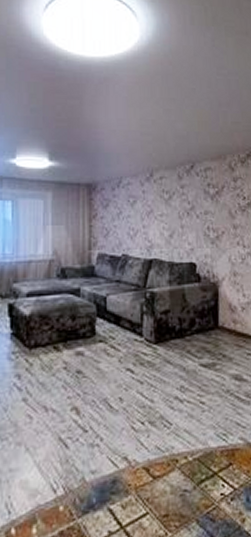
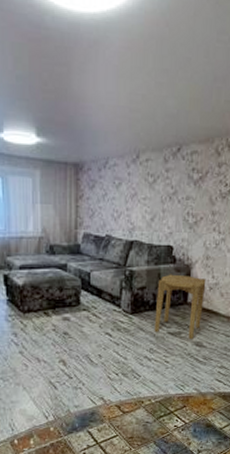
side table: none [183,294,237,373] -> present [154,274,206,340]

